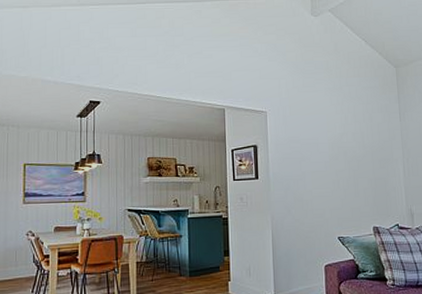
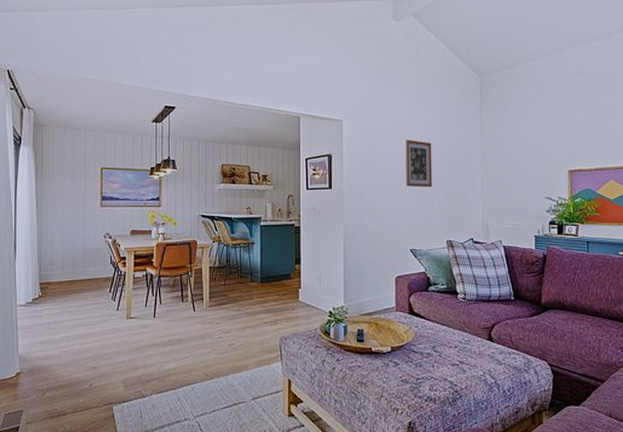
wall art: none [328,129,357,176] -> present [405,140,433,188]

